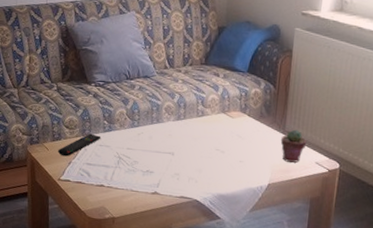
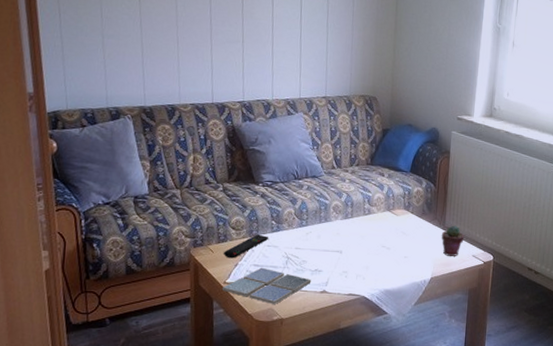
drink coaster: none [56,166,143,204] -> present [221,267,312,305]

